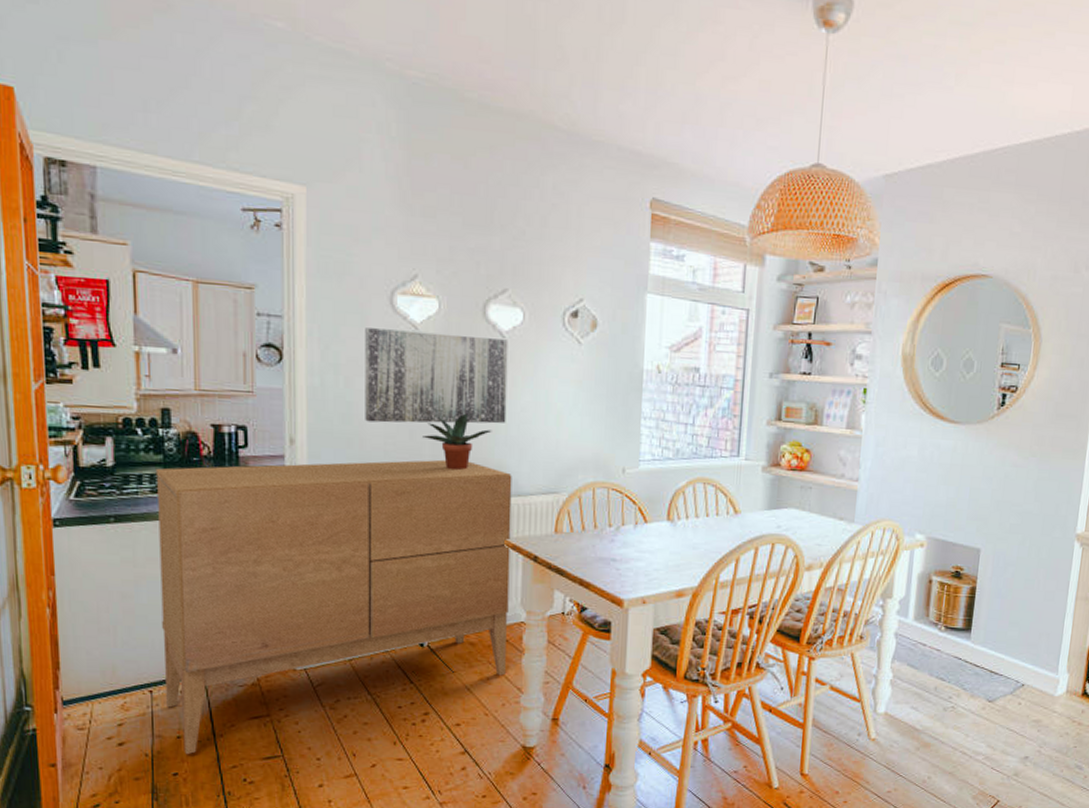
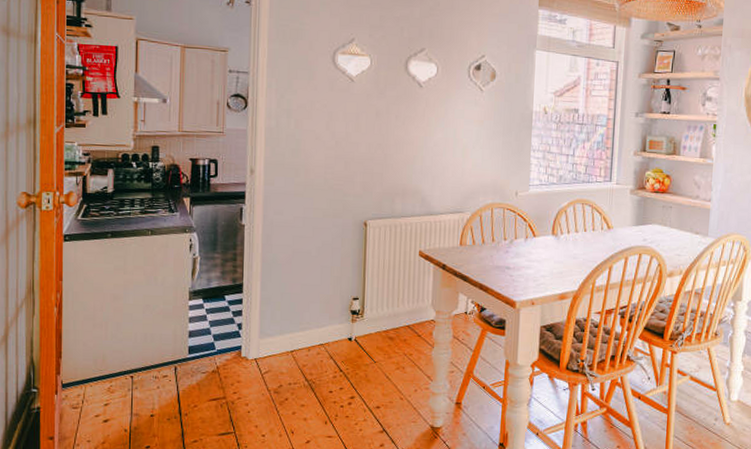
sideboard: present [155,459,512,754] -> none [144,185,426,430]
wall art: present [365,328,508,424] -> none [310,81,425,156]
potted plant: present [423,413,492,471] -> none [355,148,411,194]

